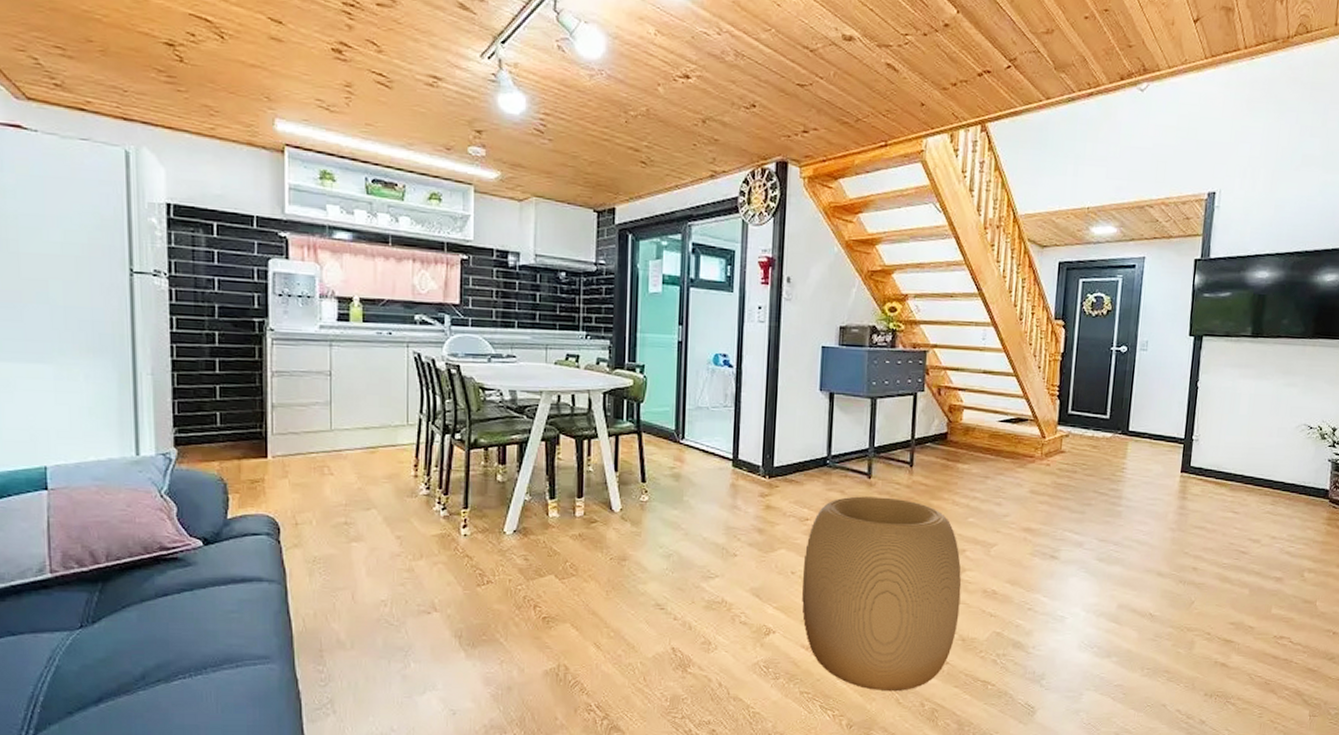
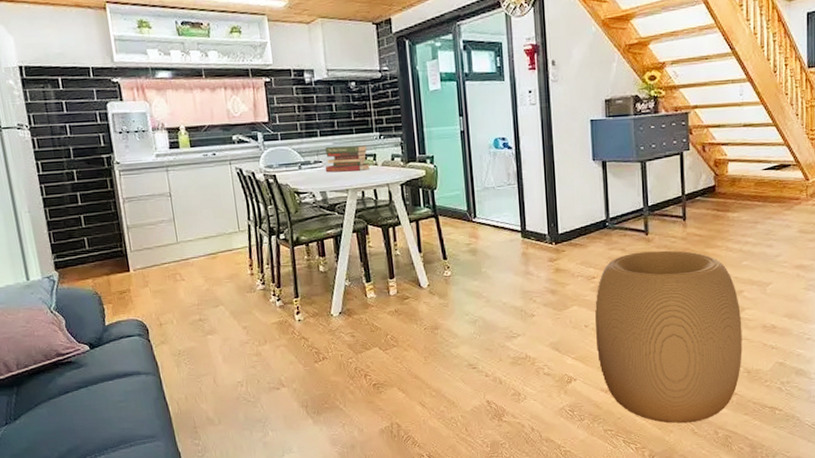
books: none [518,340,570,373] -> present [325,145,369,173]

